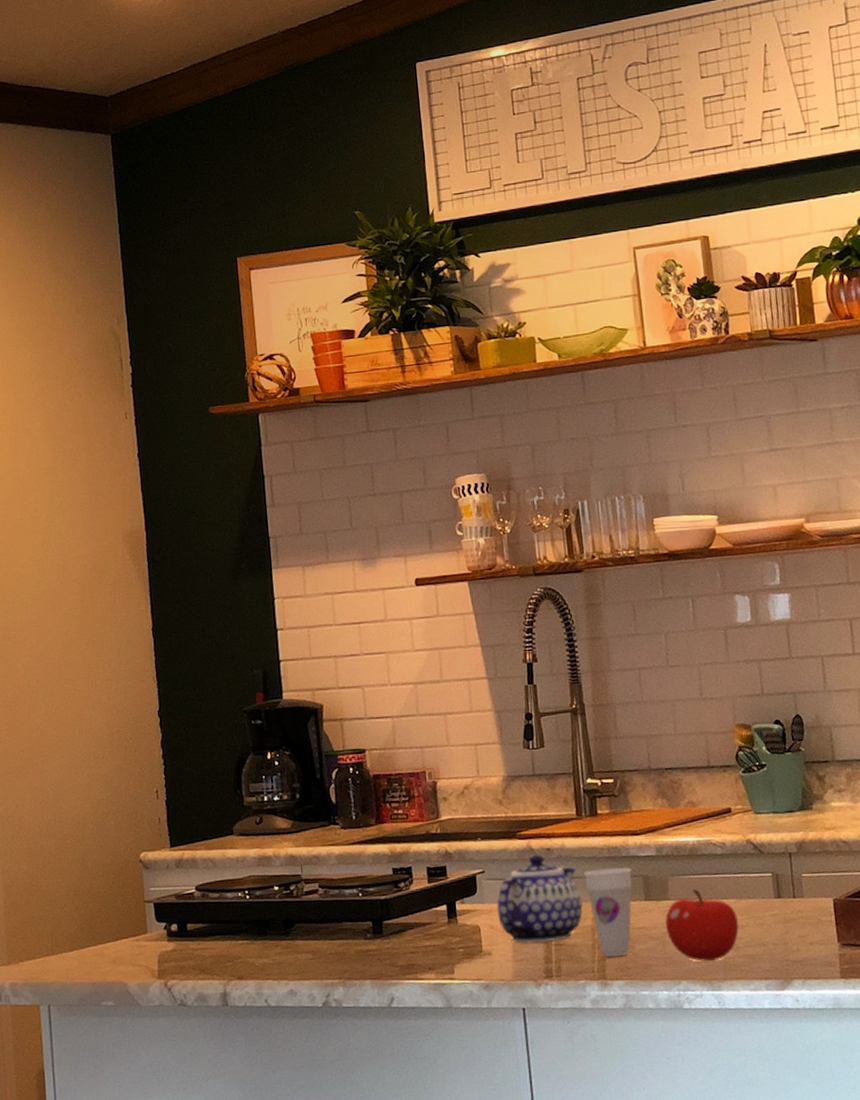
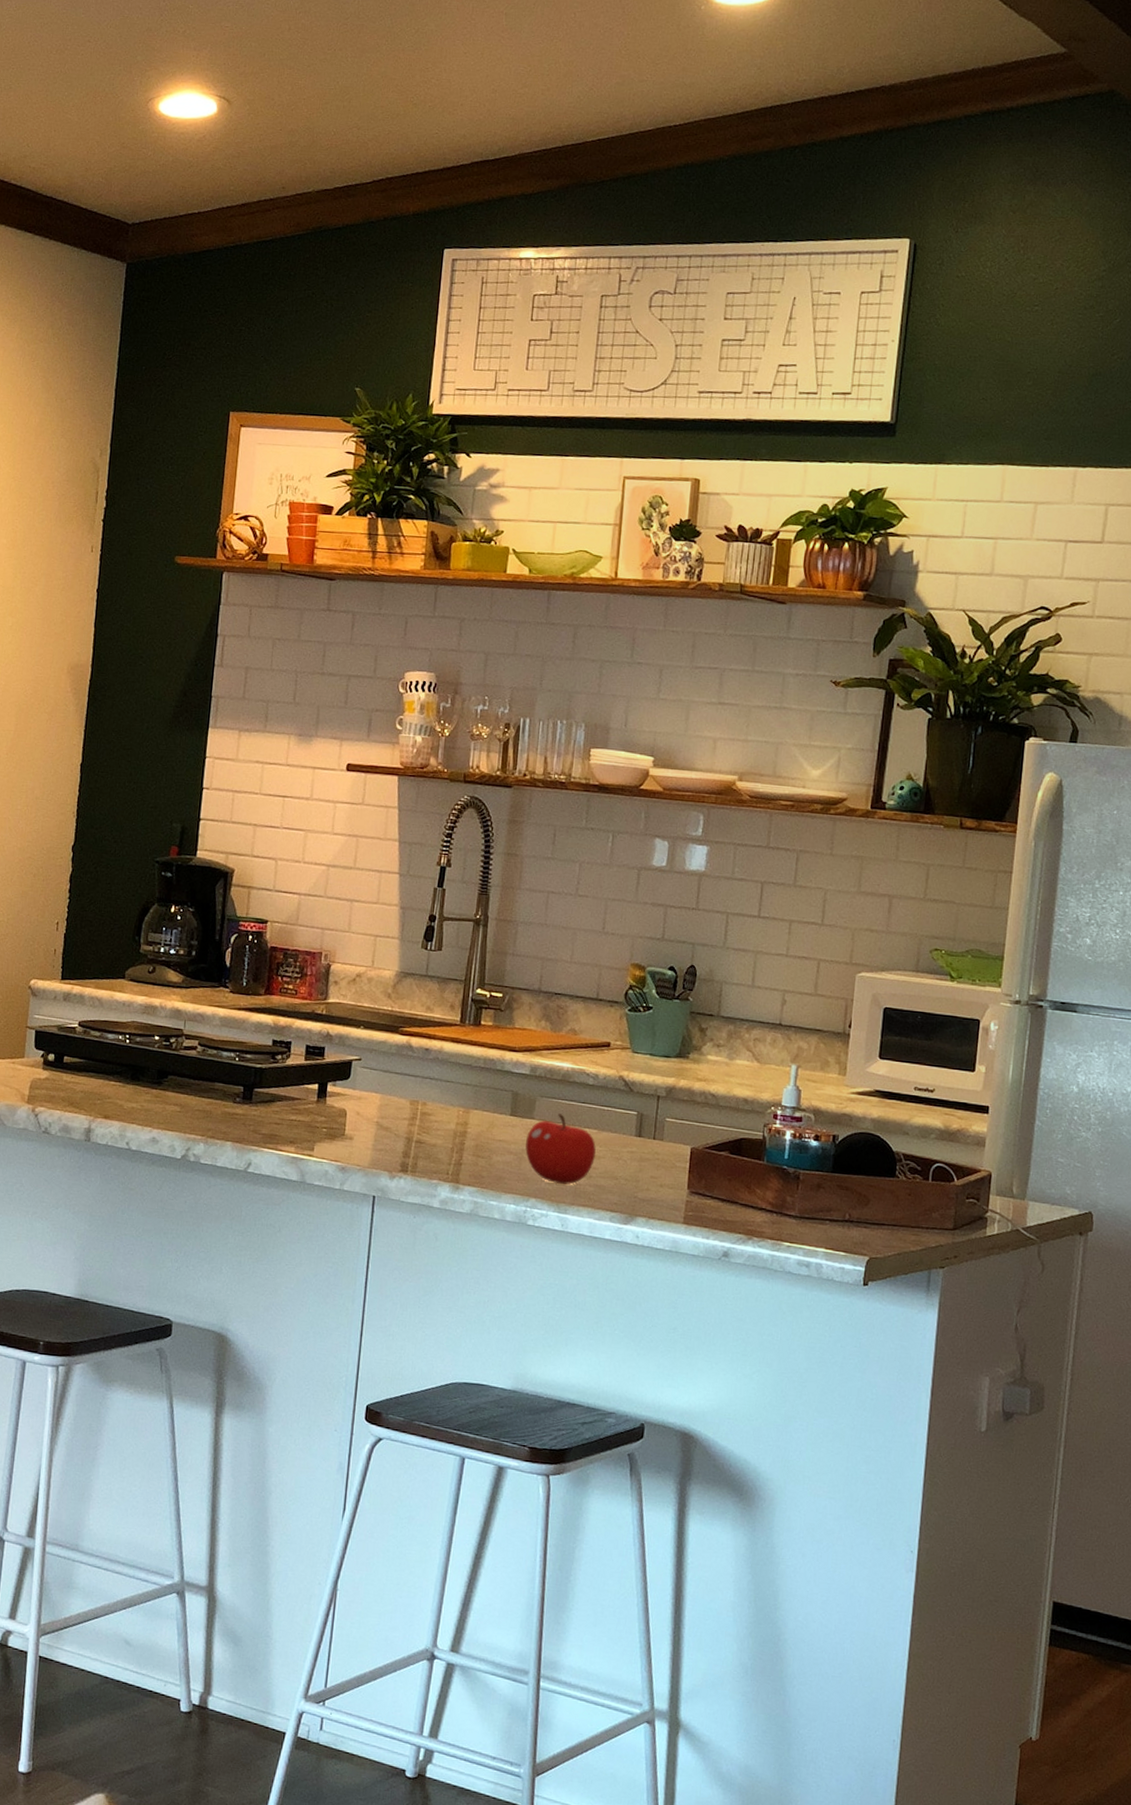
teapot: present [496,854,583,943] -> none [366,1052,450,1139]
cup: present [584,867,633,957] -> none [456,1077,503,1164]

